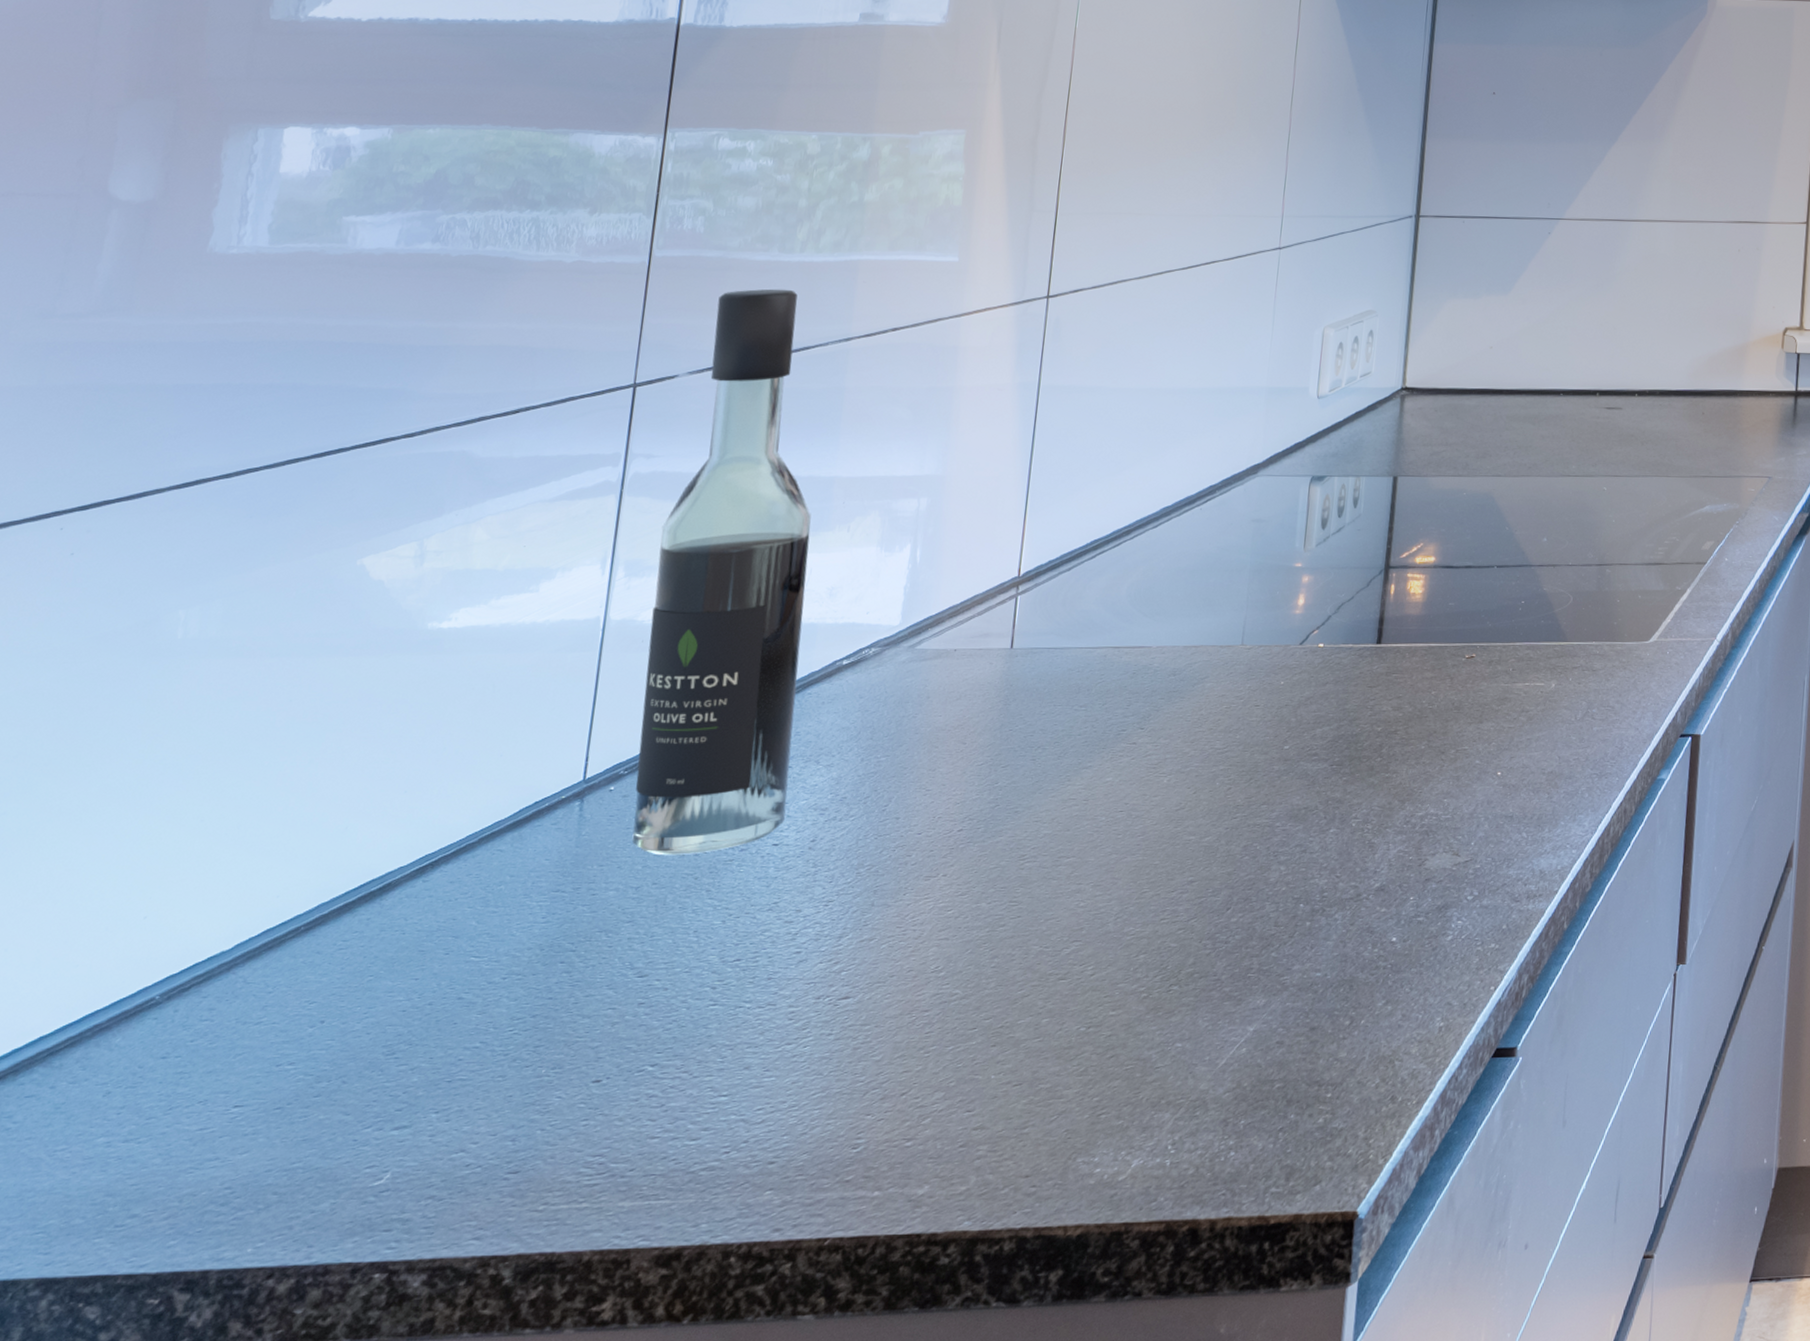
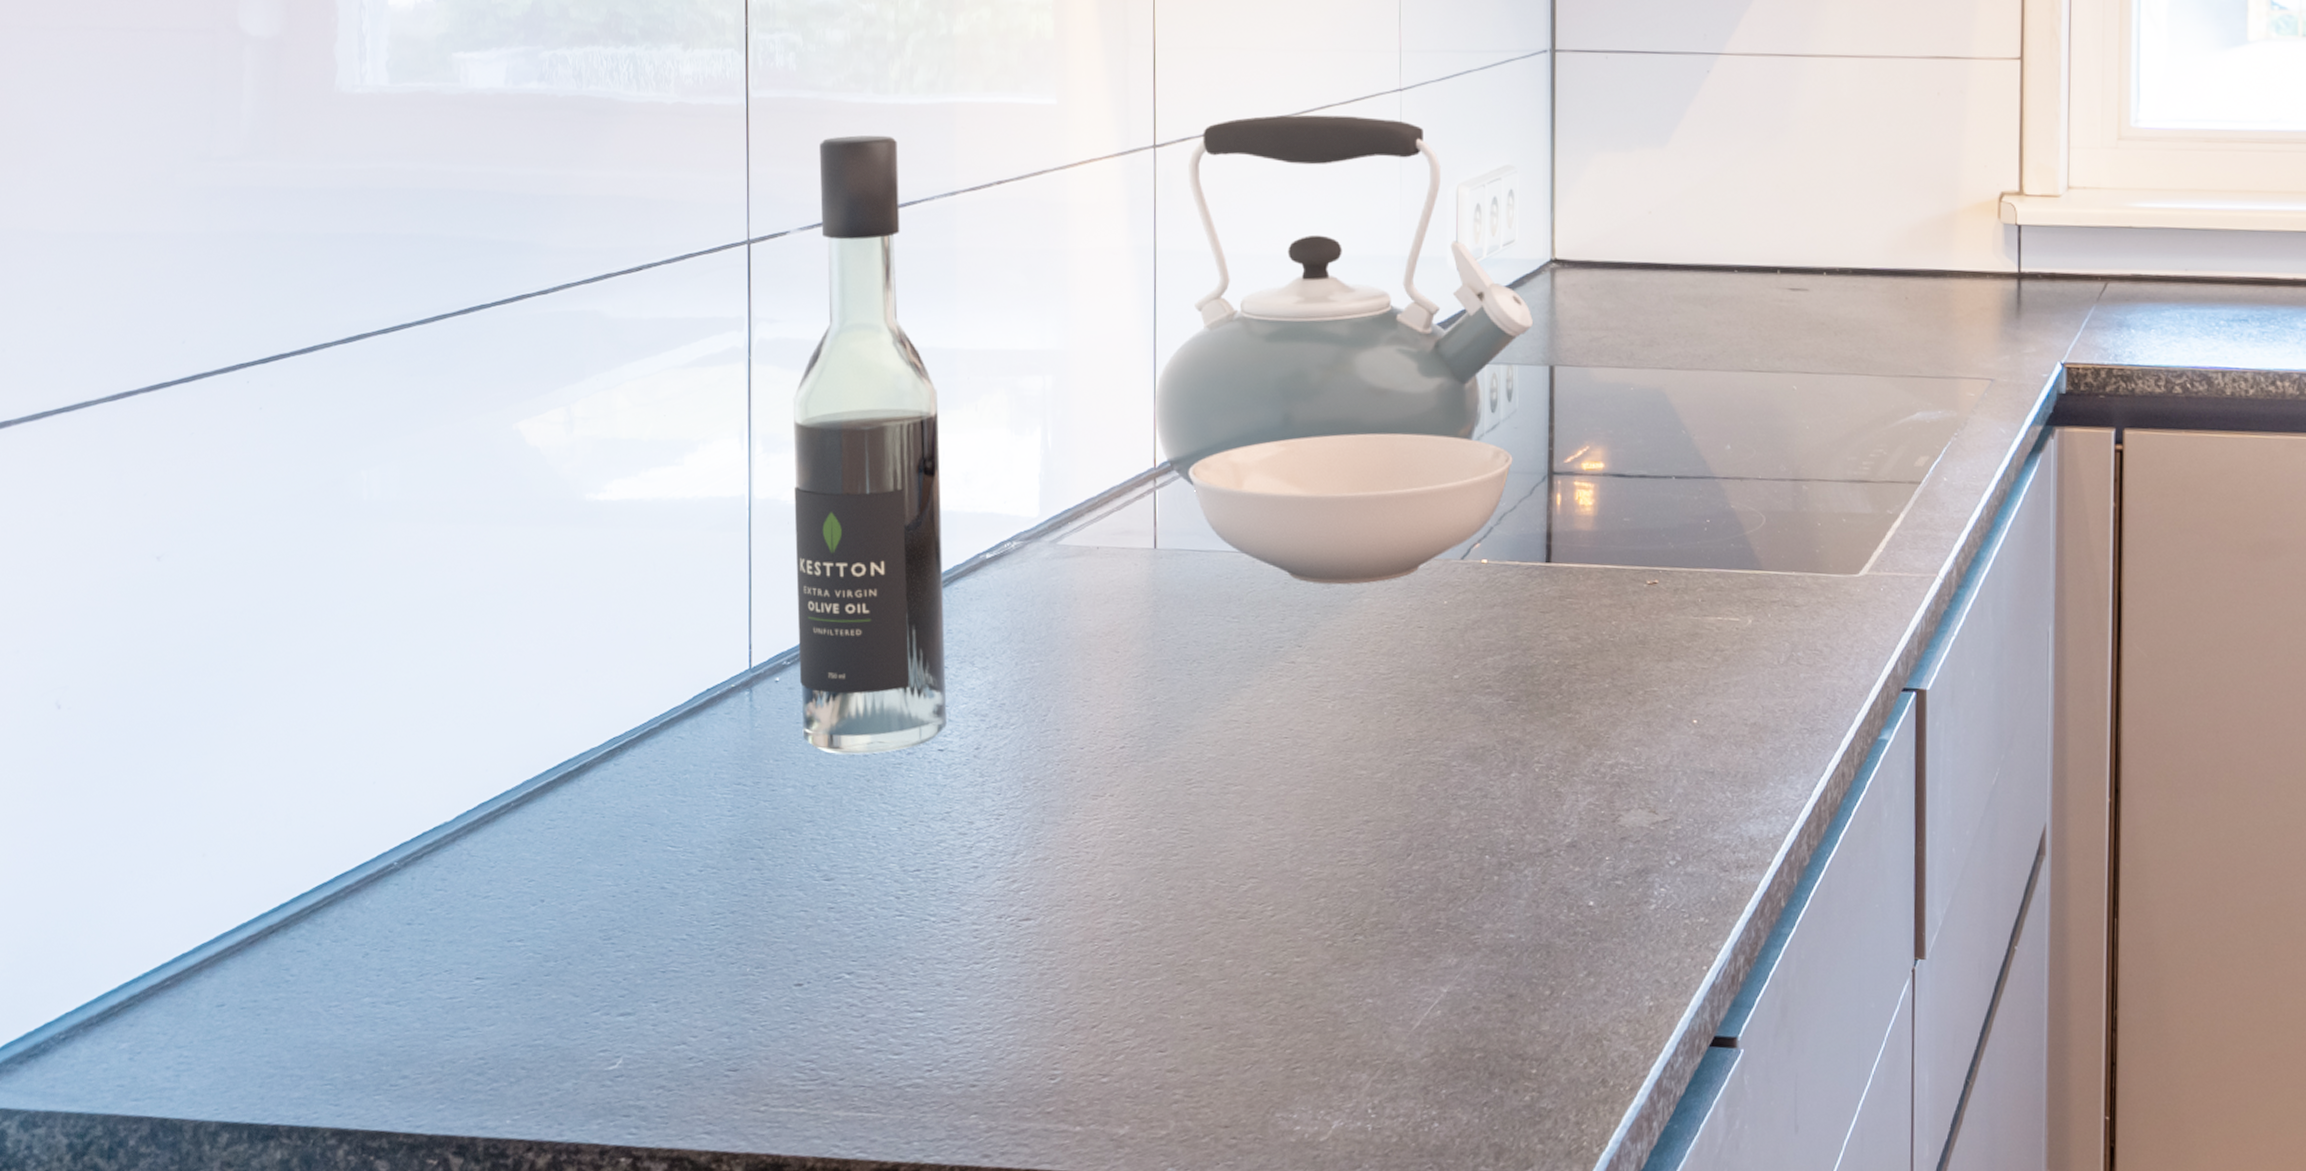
kettle: none [1023,269,1383,591] -> present [1154,114,1534,486]
bowl: none [1050,538,1354,672] -> present [1188,433,1513,585]

